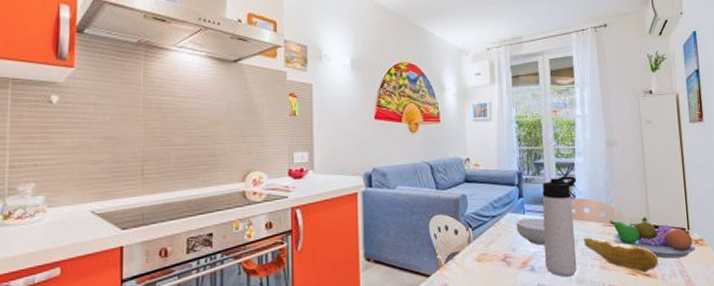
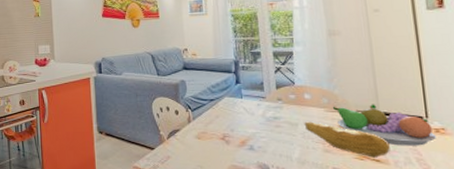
cereal bowl: present [516,218,546,245] -> none [234,102,265,127]
thermos bottle: present [542,176,577,277] -> none [259,64,298,157]

